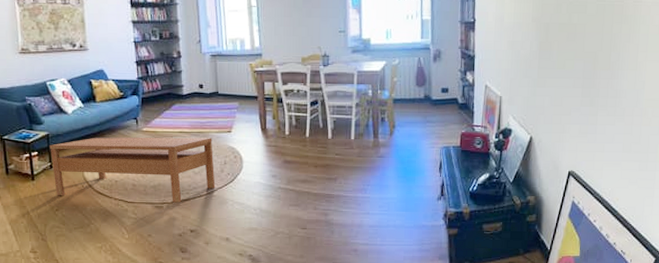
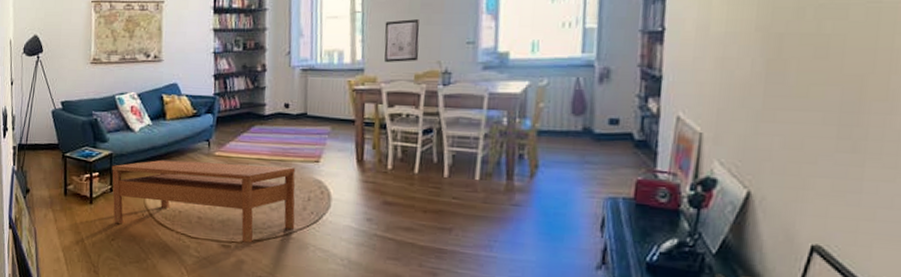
wall art: none [276,13,304,48] -> present [384,19,421,62]

